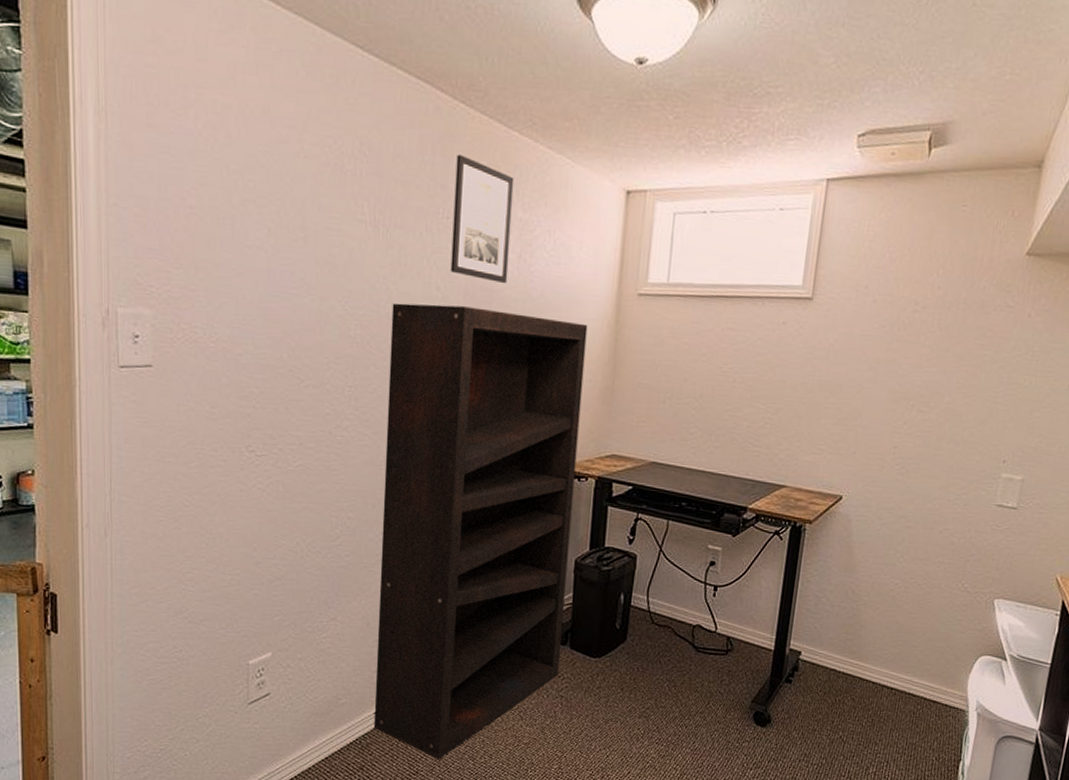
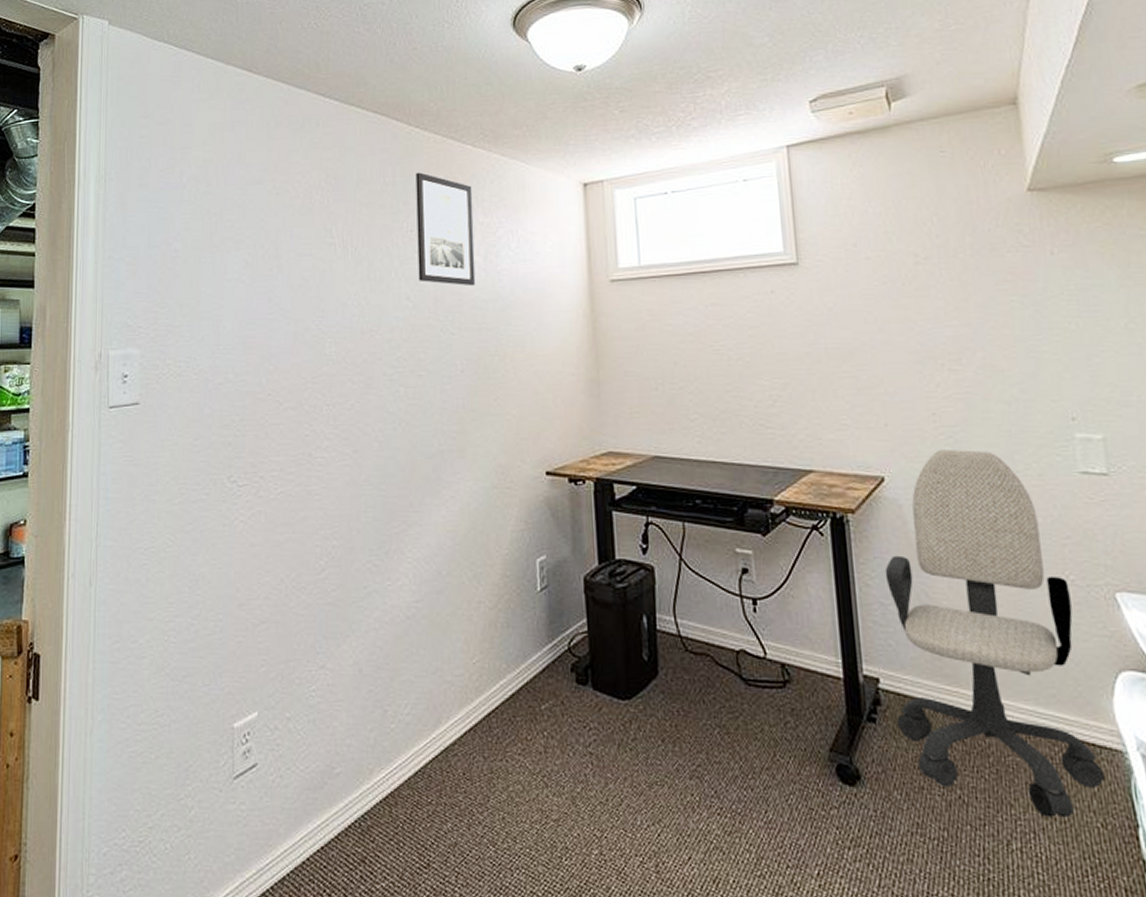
bookshelf: present [373,302,588,760] -> none [364,312,583,847]
office chair: none [807,477,962,753] -> present [885,450,1105,818]

